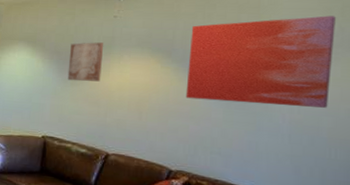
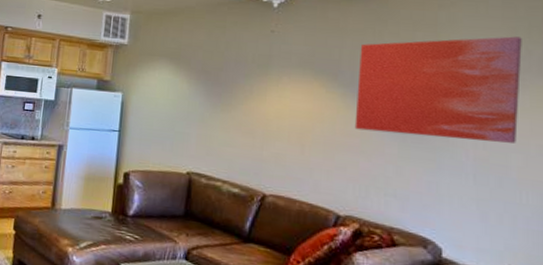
wall art: present [67,42,104,82] -> none [217,60,260,108]

